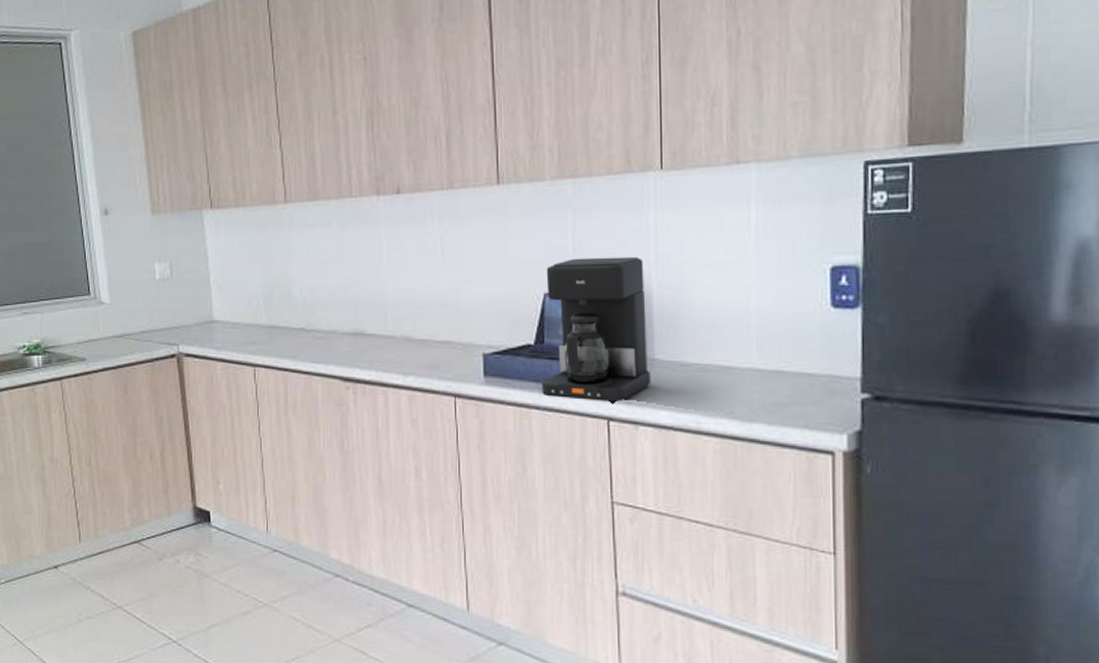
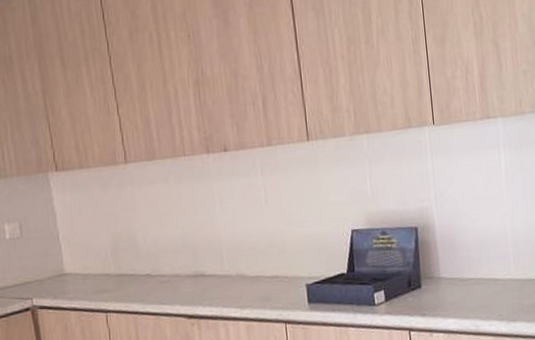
coffee maker: present [542,256,651,402] -> none [351,195,439,316]

